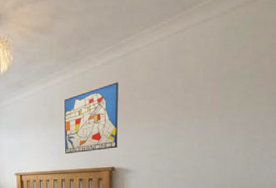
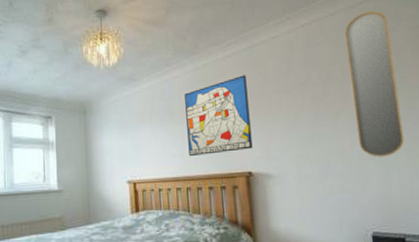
home mirror: none [205,17,256,157] -> present [345,11,405,158]

